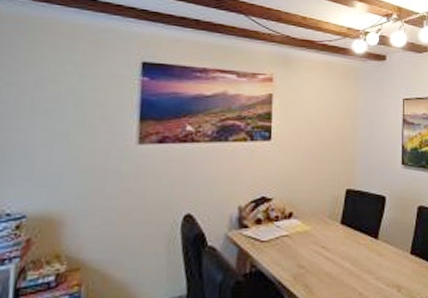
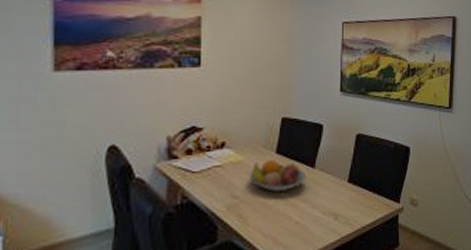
fruit bowl: none [315,231,370,262] -> present [250,160,307,191]

